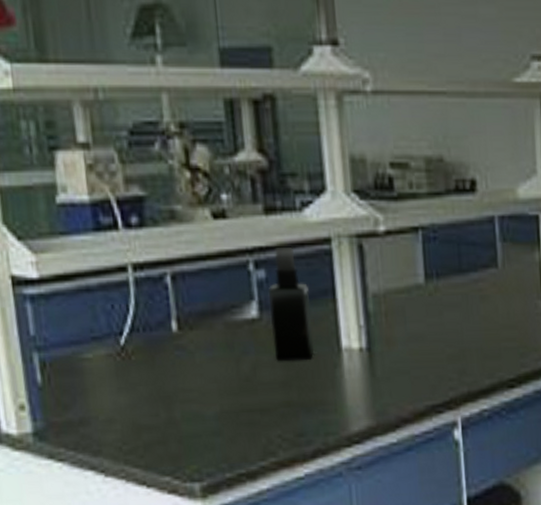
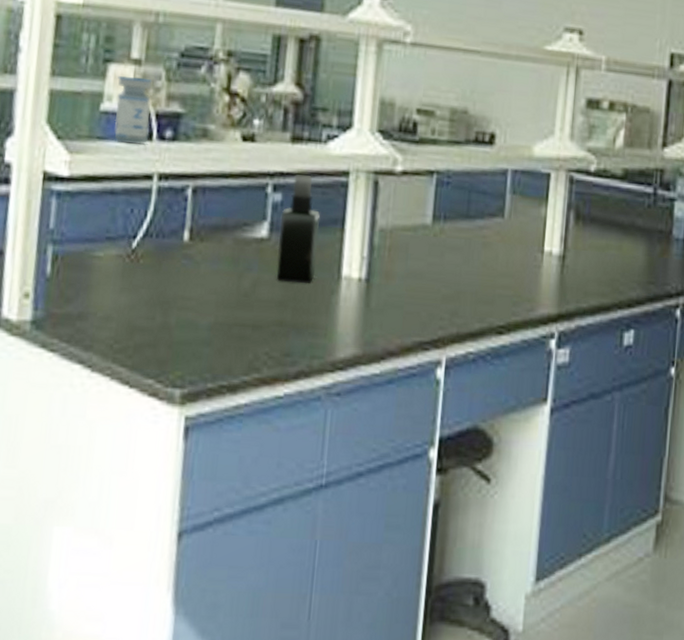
medicine: none [68,162,115,235] -> present [114,75,153,144]

